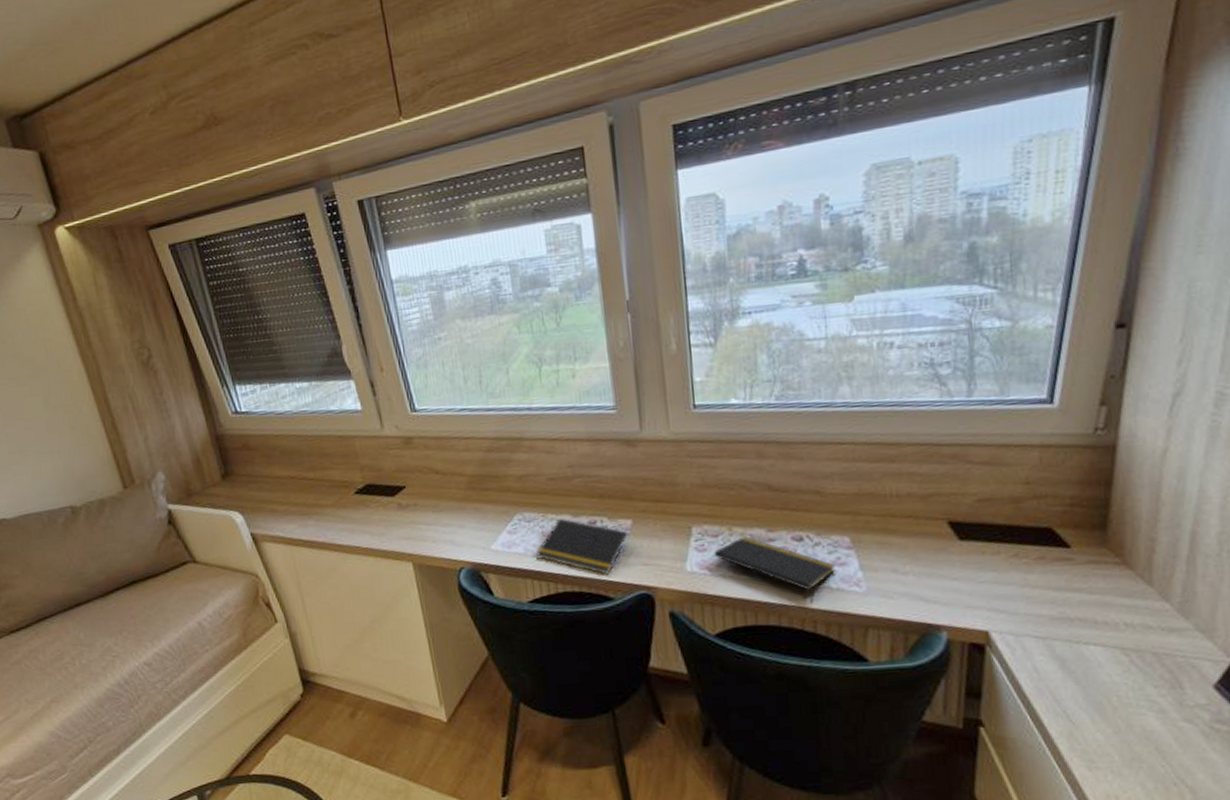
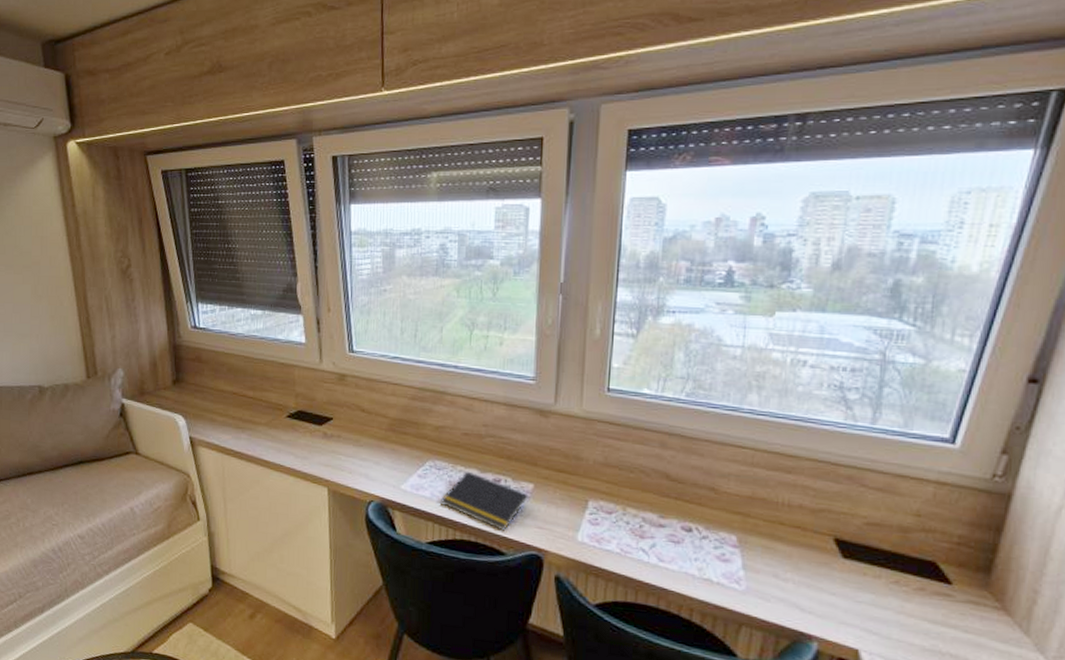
notepad: present [713,536,836,603] -> none [605,518,720,591]

